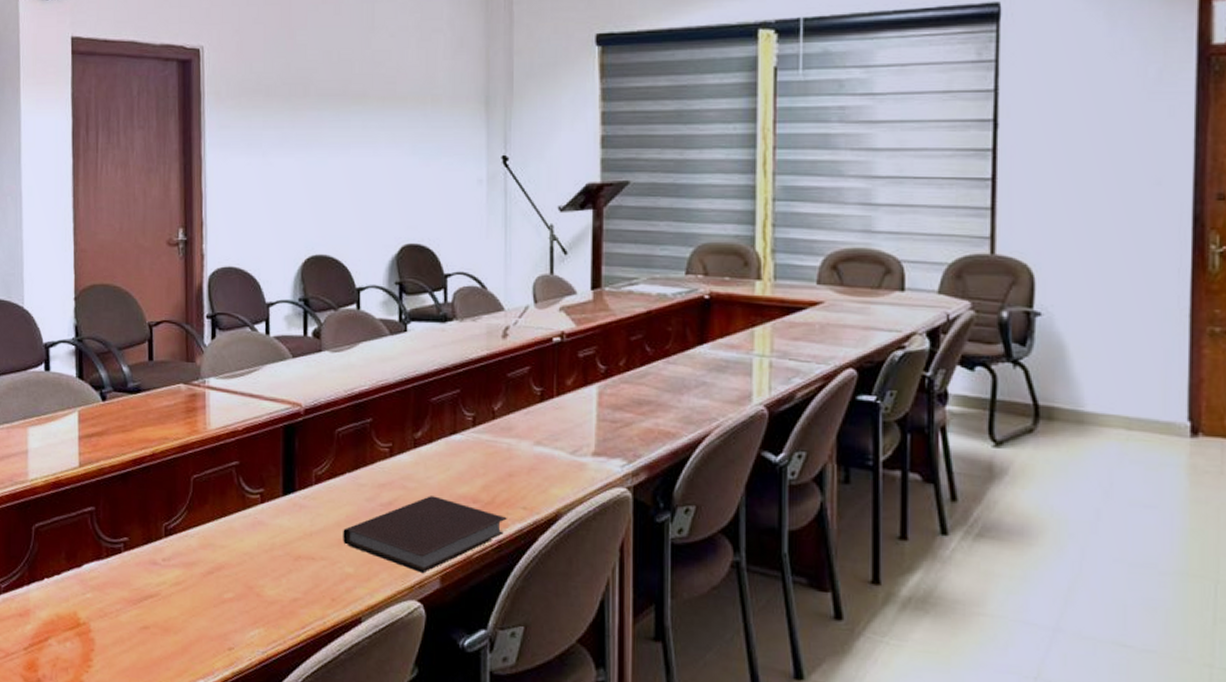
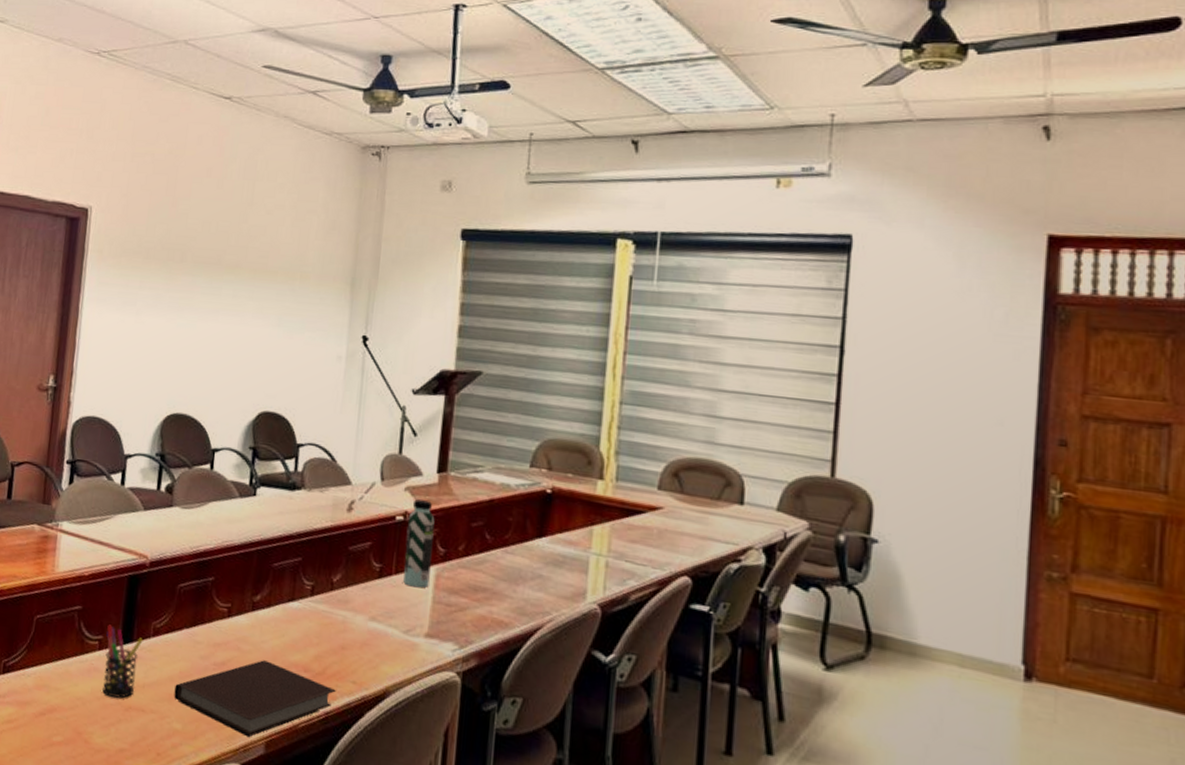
pen holder: none [267,477,306,549] -> present [102,624,143,699]
water bottle: none [565,319,593,408] -> present [403,499,435,588]

